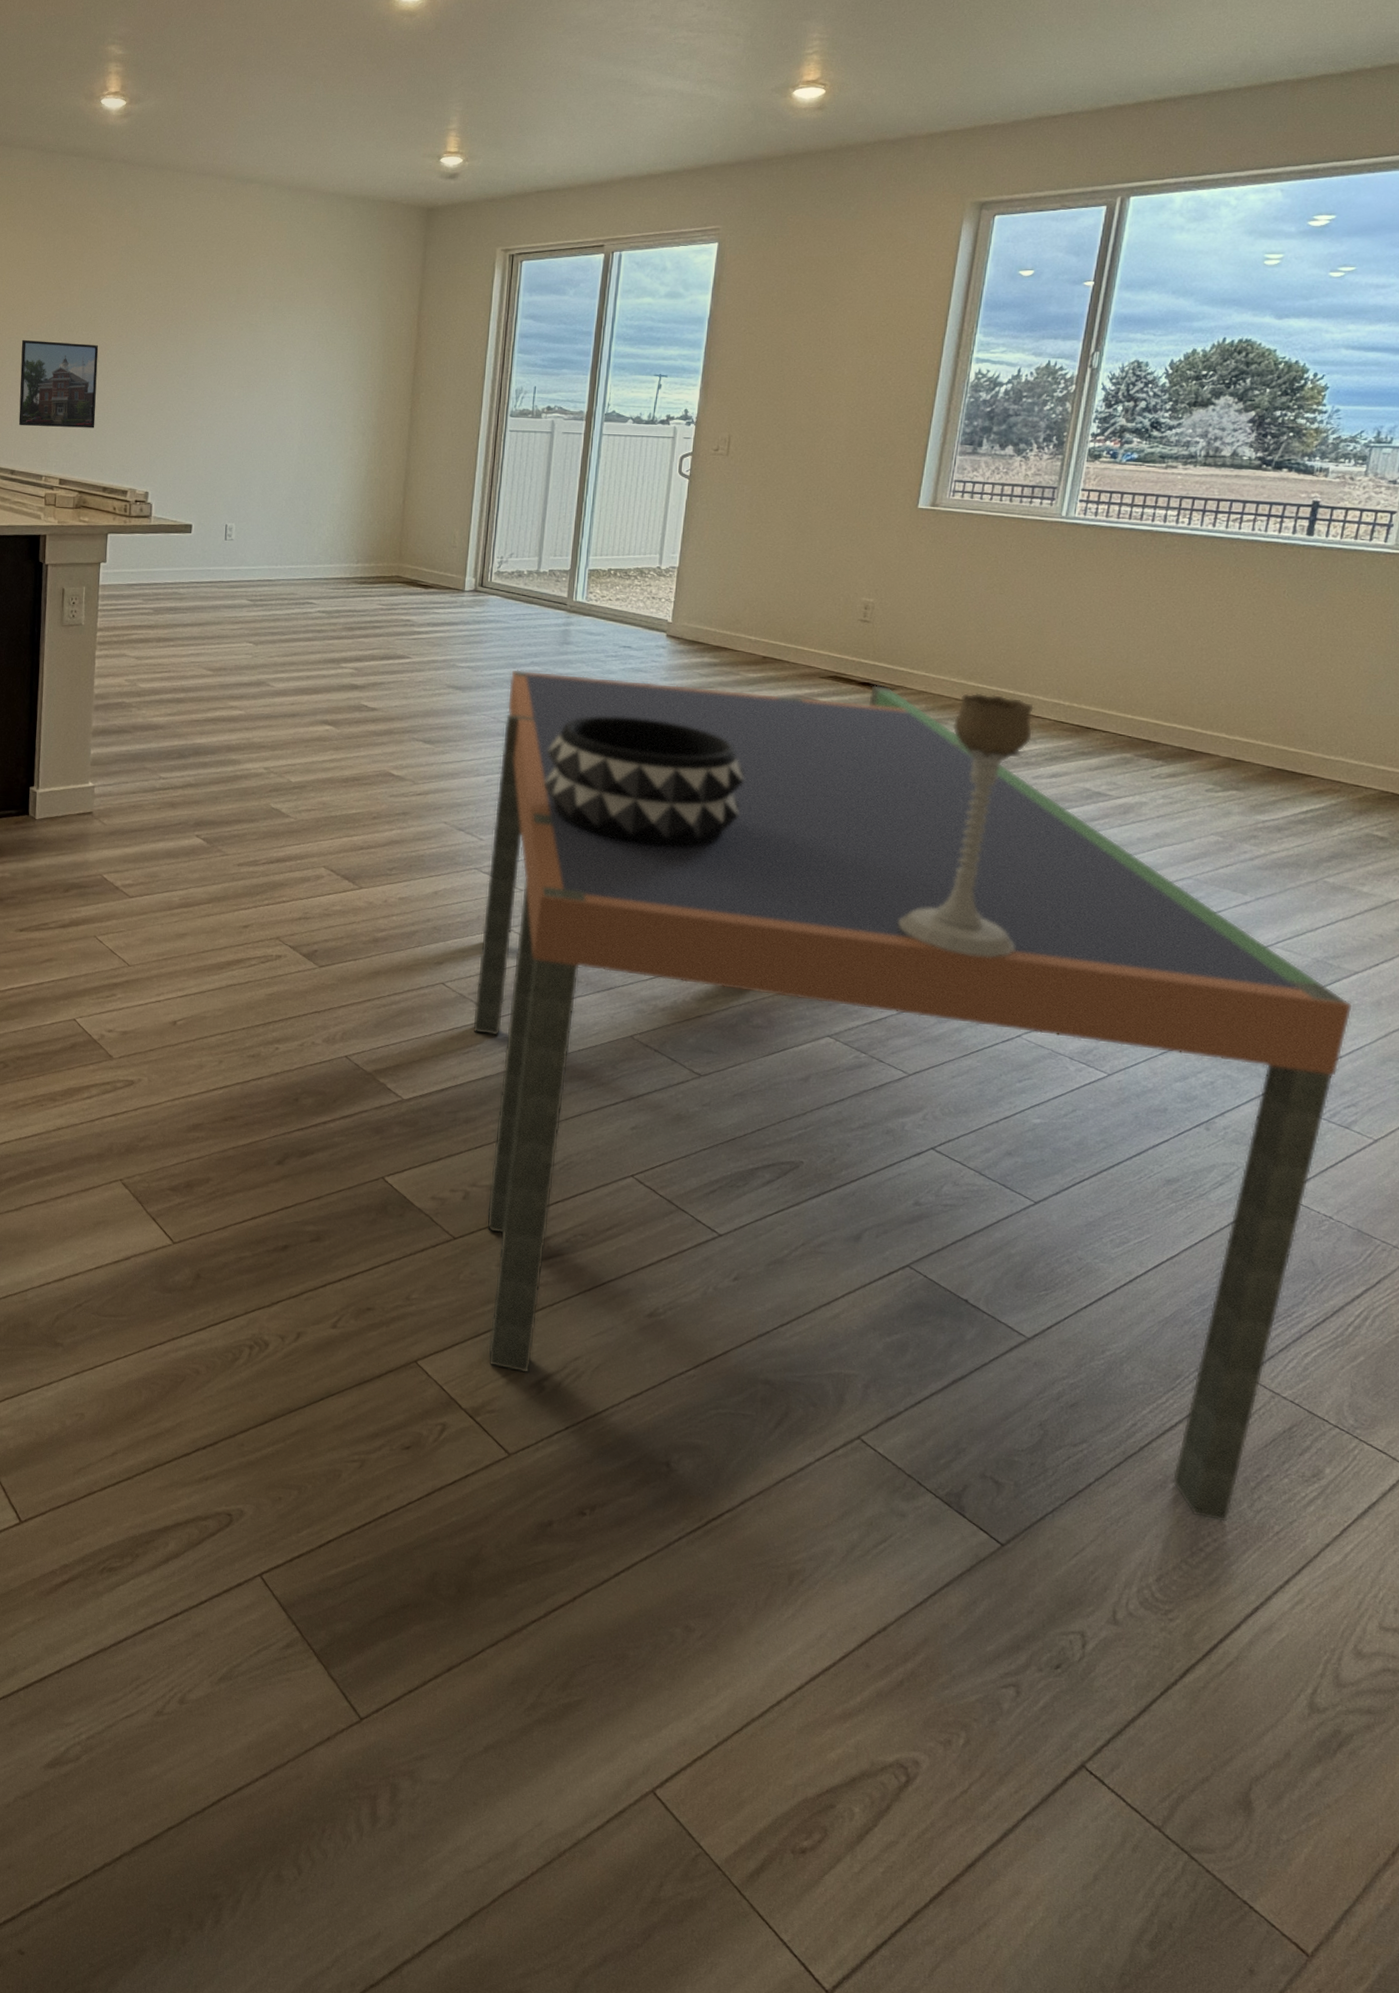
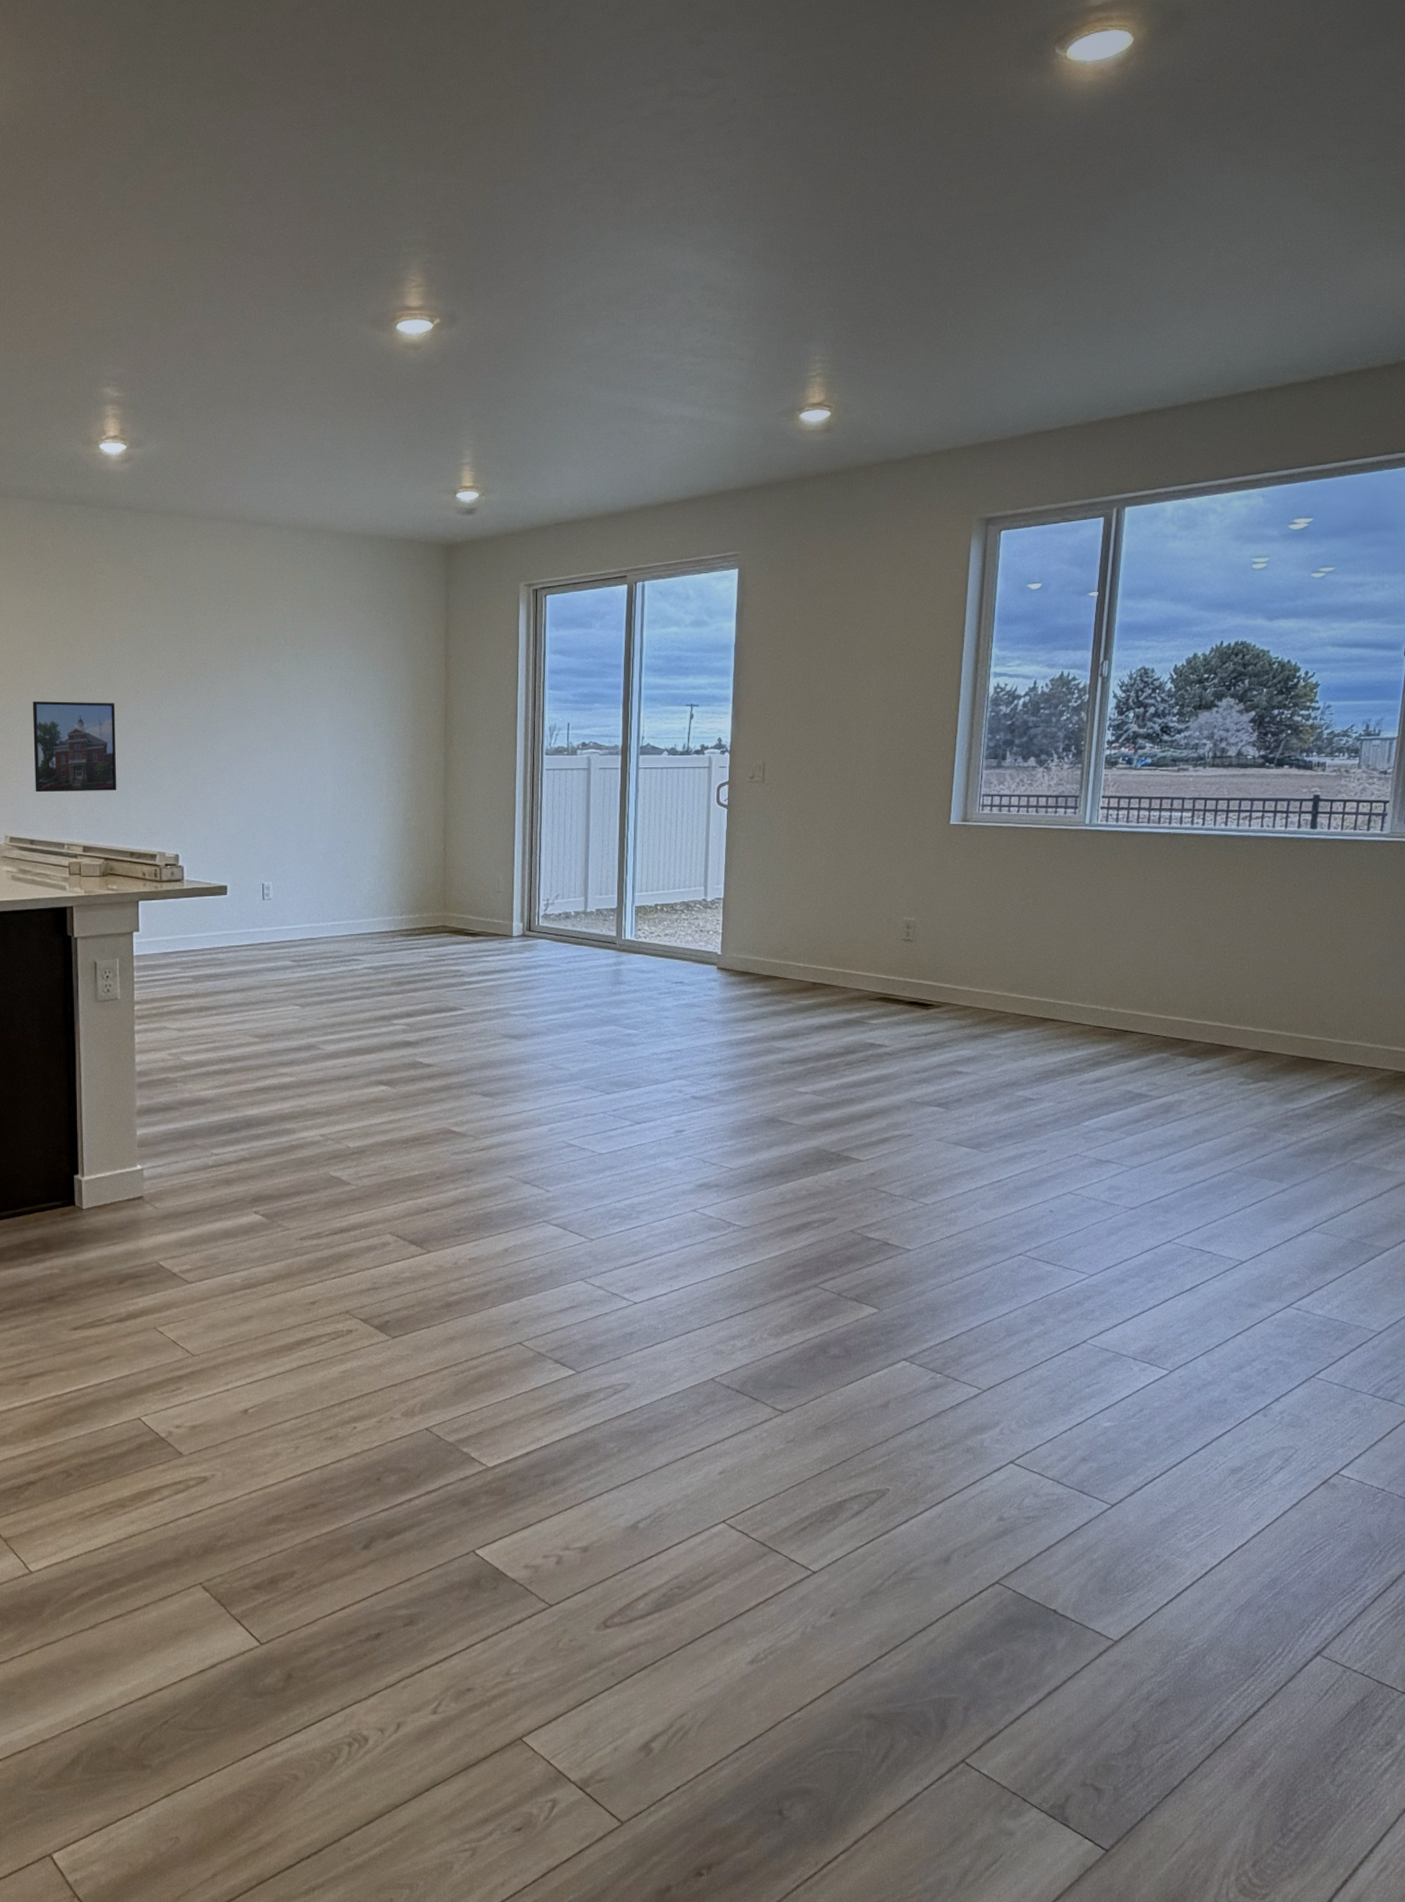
dining table: present [472,670,1352,1521] -> none [552,1004,1387,1800]
decorative bowl: present [543,716,744,848] -> none [606,1054,803,1183]
candle holder: present [898,693,1034,958] -> none [962,1004,1075,1266]

